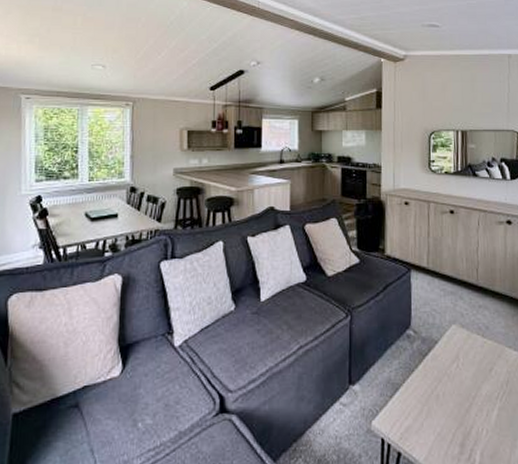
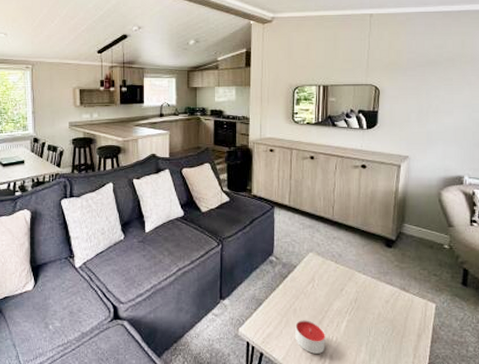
candle: none [438,409,475,452] -> present [295,320,326,354]

